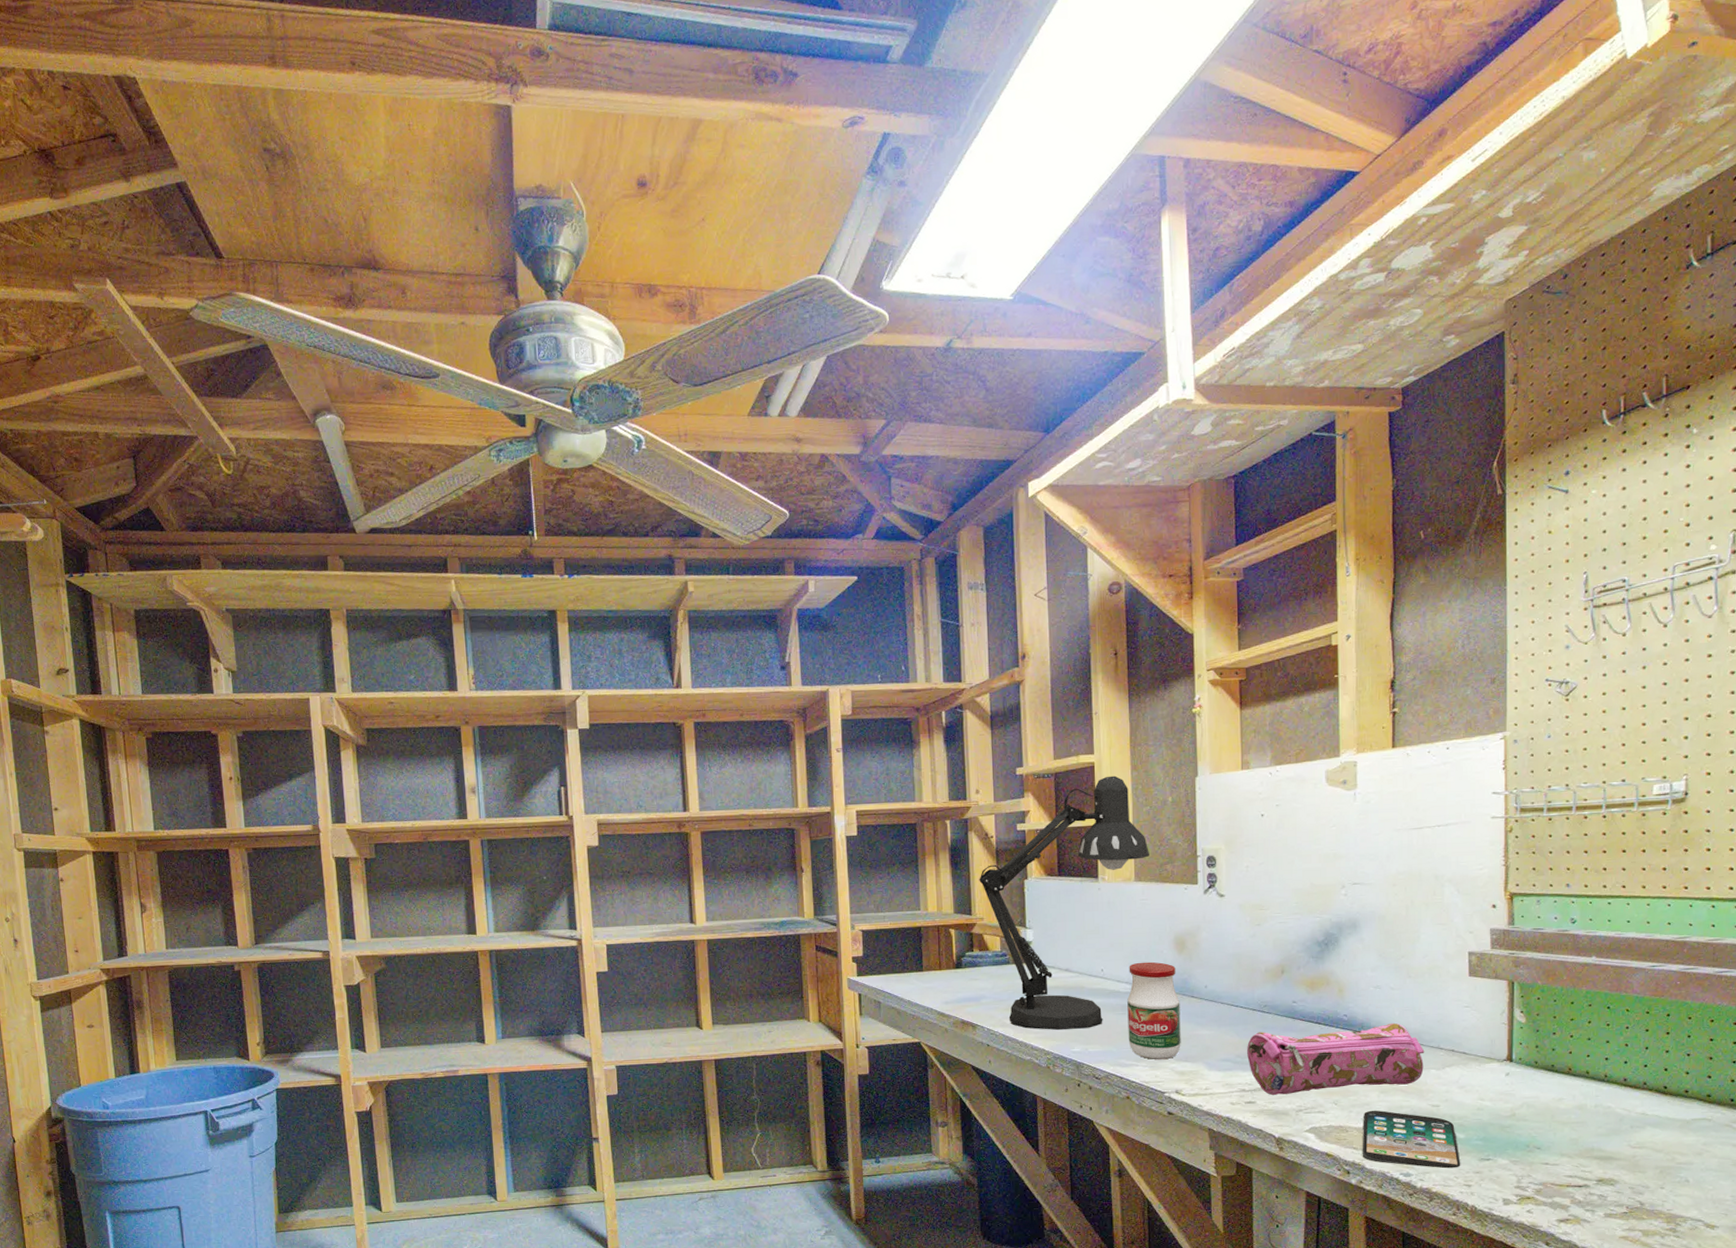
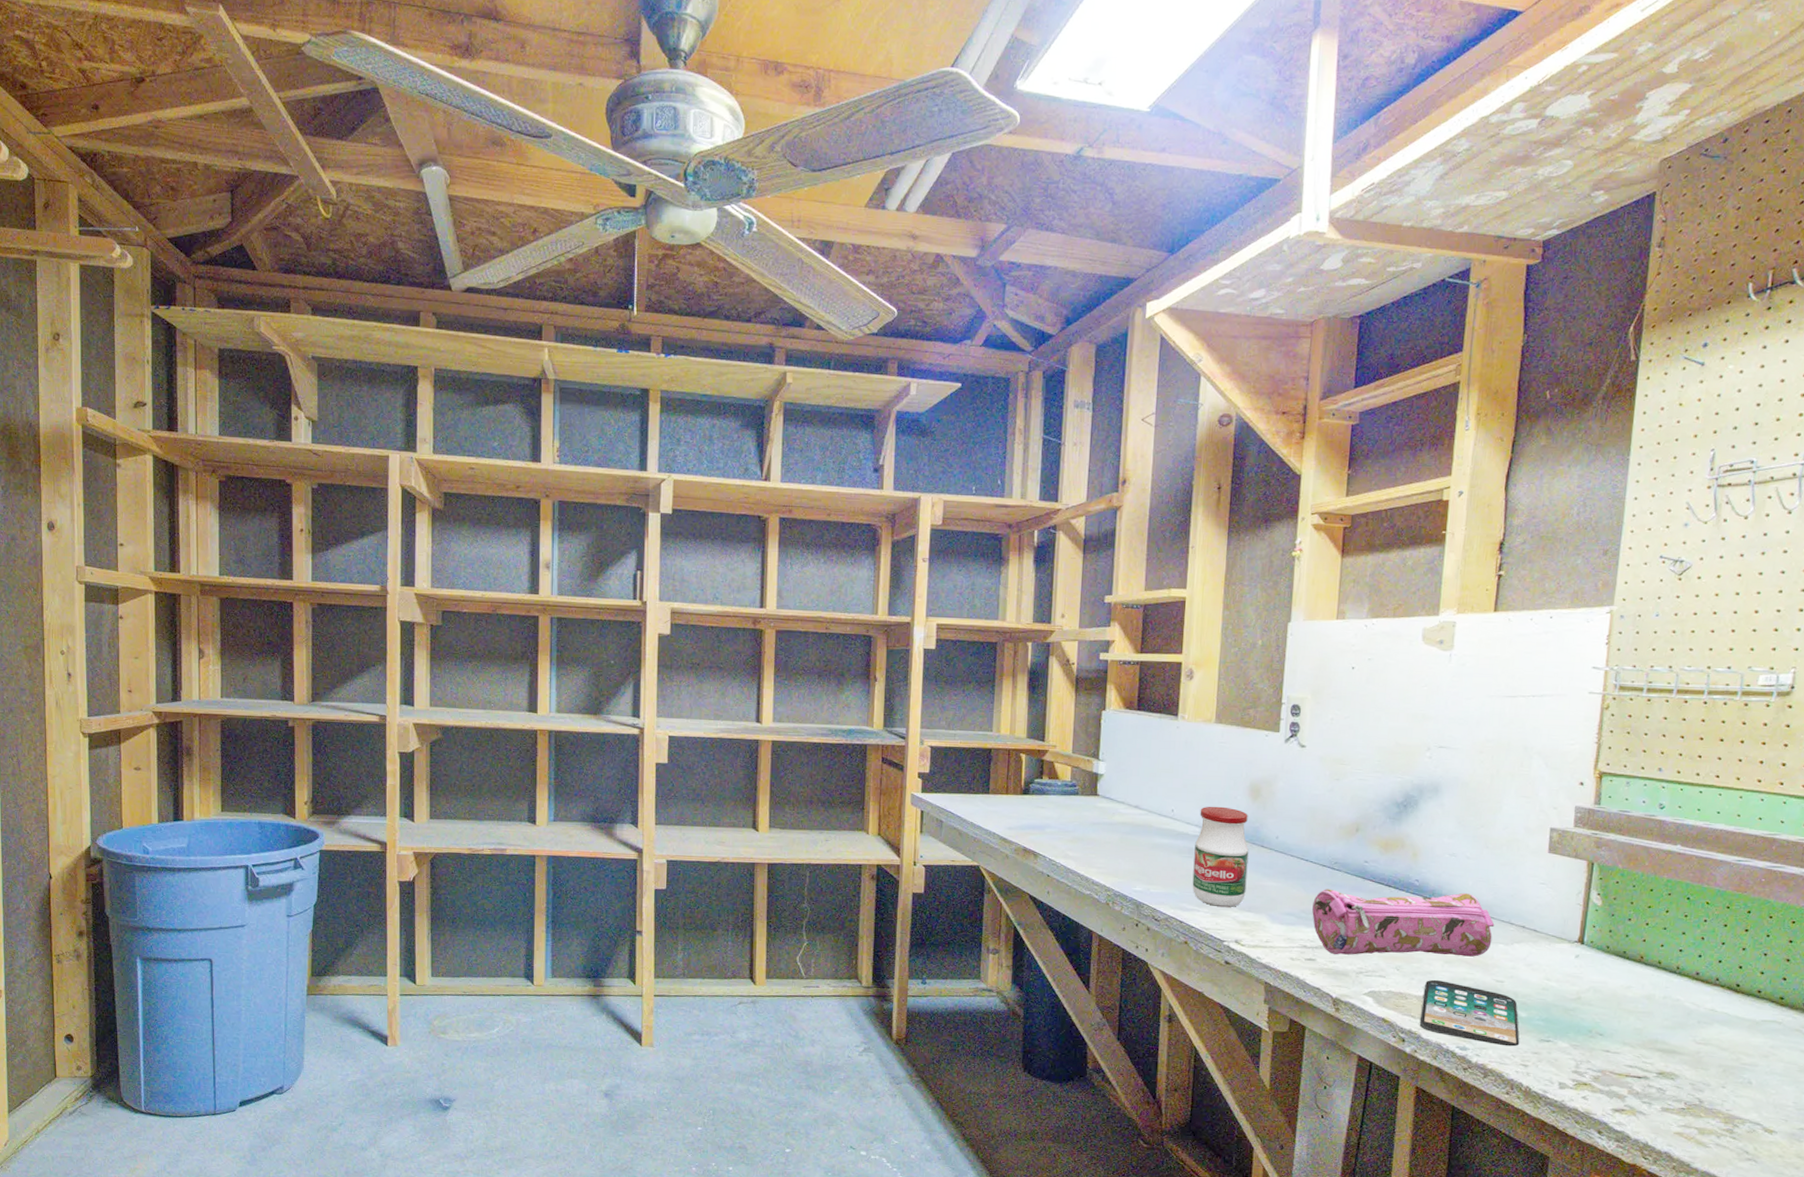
desk lamp: present [979,775,1149,1031] -> none [1055,612,1233,868]

